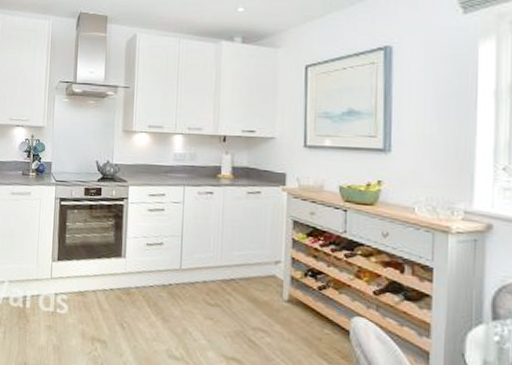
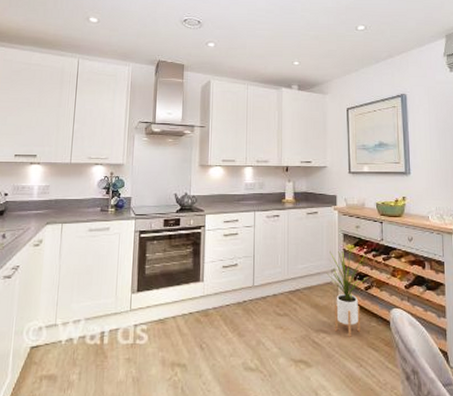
house plant: none [269,237,322,342] -> present [326,248,367,337]

